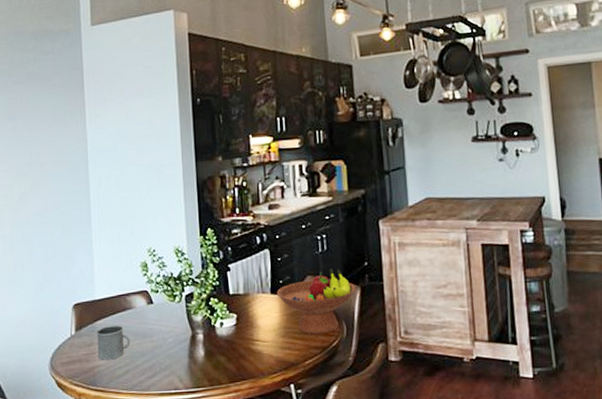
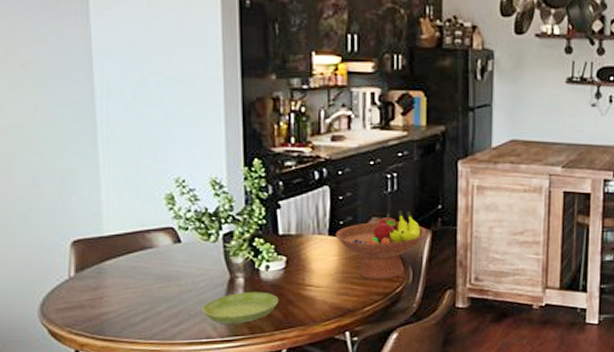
mug: present [97,326,131,360] -> none [105,267,151,306]
saucer: none [171,346,233,377] -> present [202,292,279,324]

